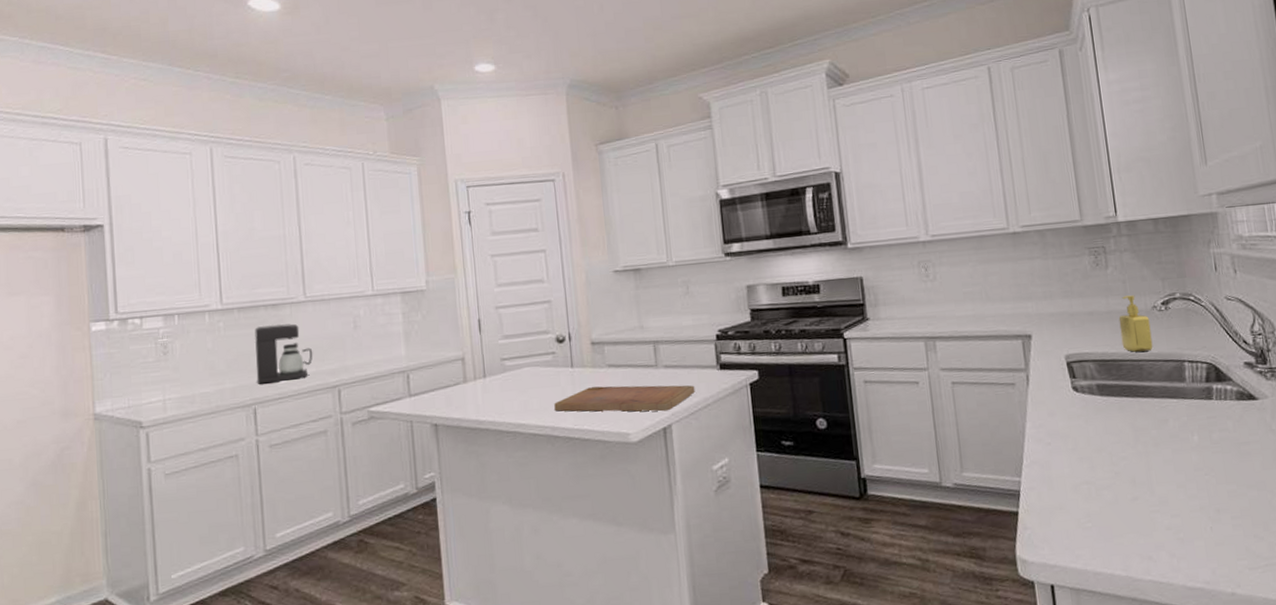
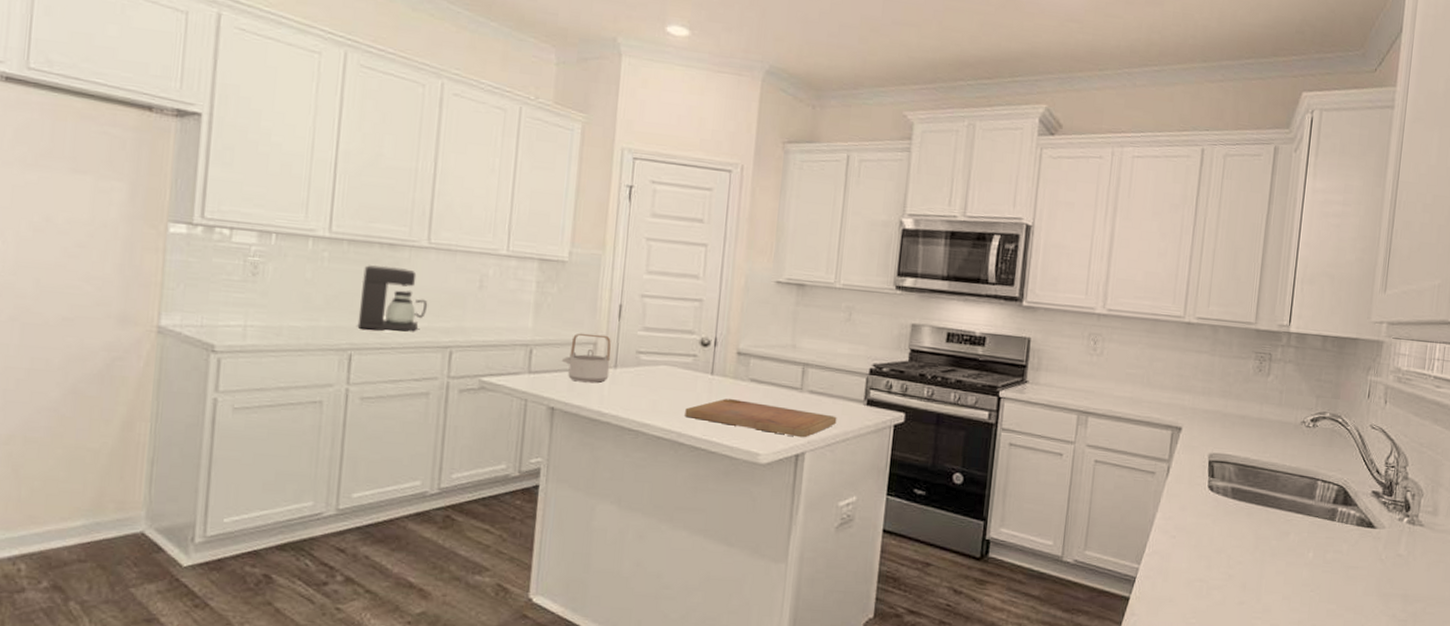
teapot: none [436,349,480,397] -> present [561,333,611,383]
soap dispenser: present [1118,295,1153,352] -> none [1265,406,1296,464]

